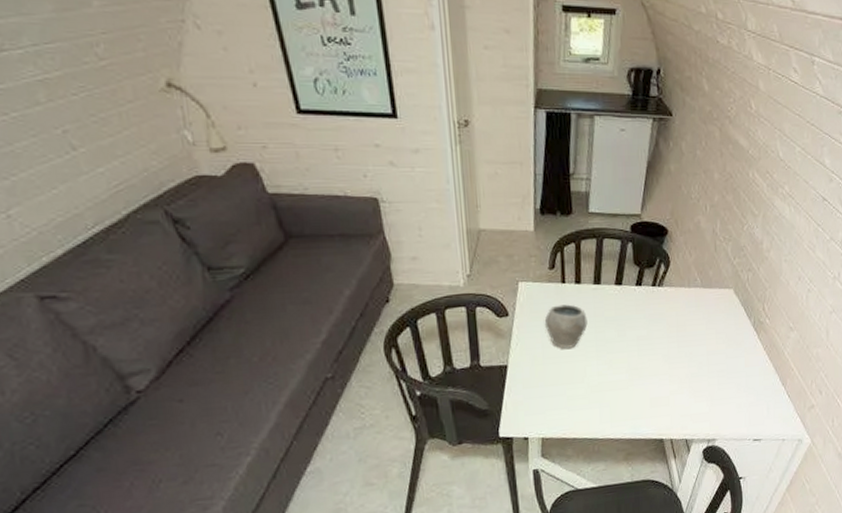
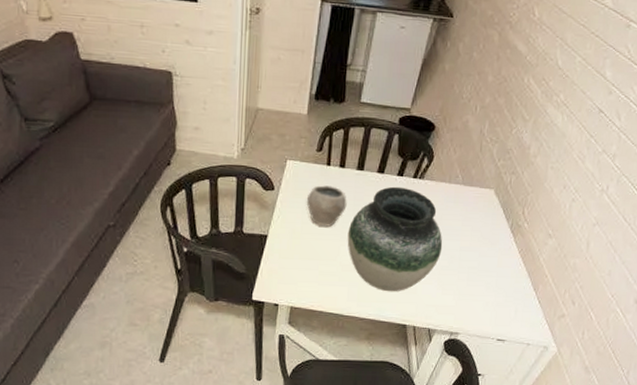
vase: none [592,297,690,408] -> present [347,186,443,292]

